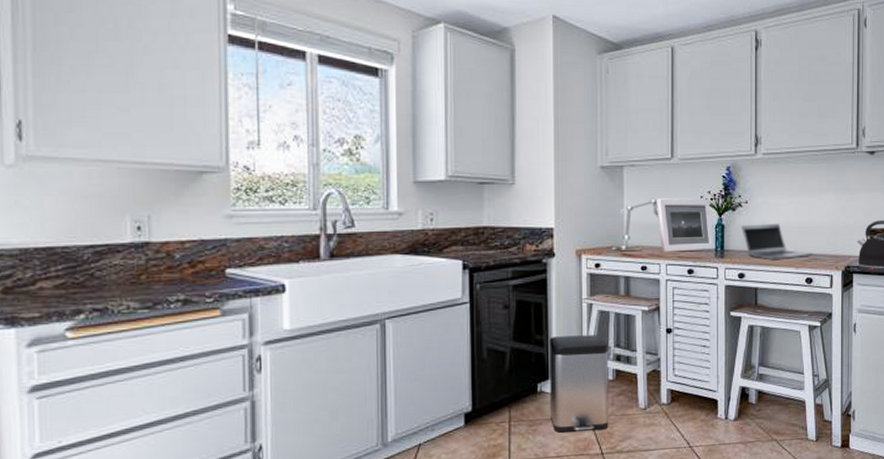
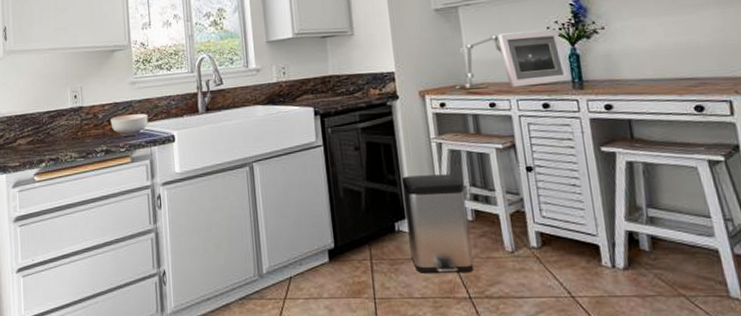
bowl: none [193,256,249,283] -> present [110,113,148,136]
laptop: present [742,223,811,261] -> none [601,47,698,89]

